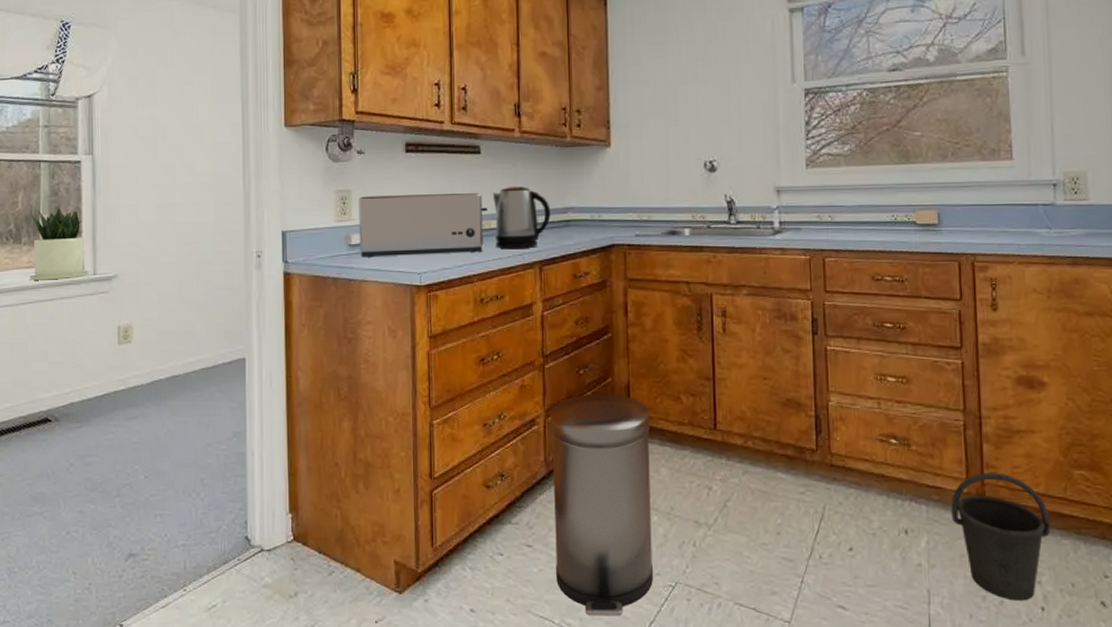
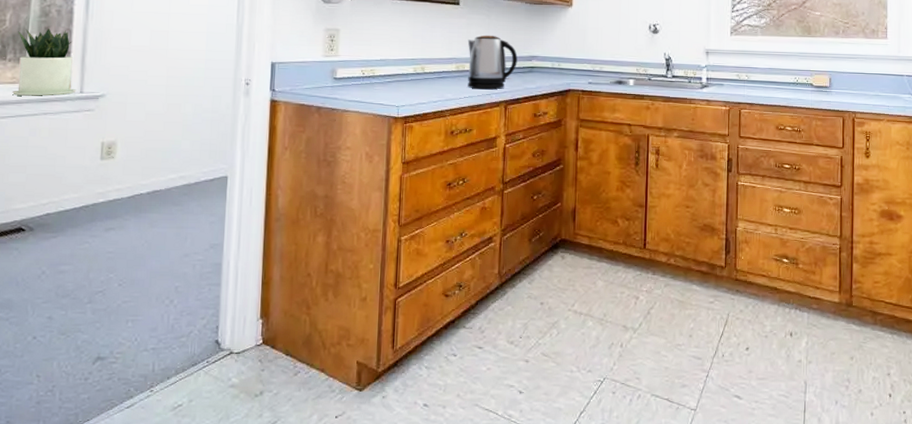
toaster: present [358,193,487,258] -> none [343,35,462,91]
pedal bin: present [550,394,653,617] -> none [502,217,591,408]
bucket: present [951,473,1050,601] -> none [826,287,899,389]

